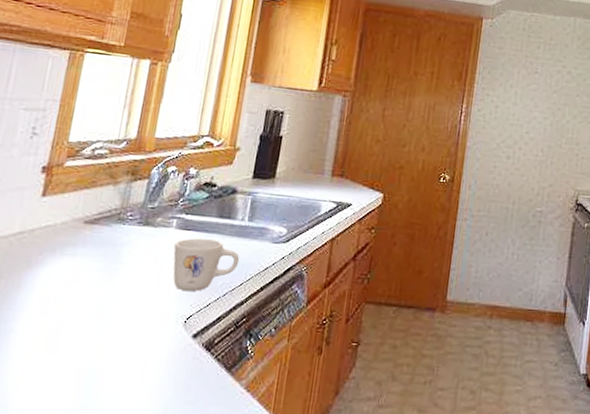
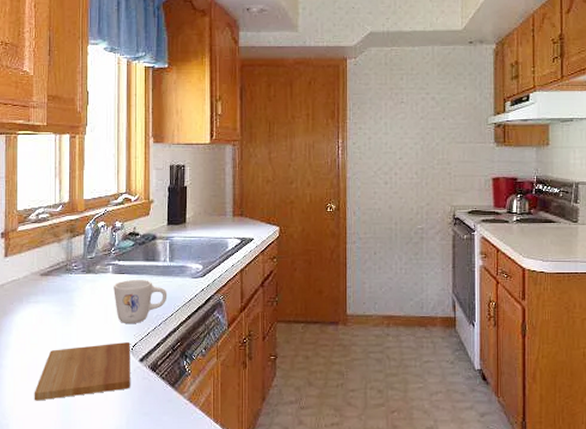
cutting board: none [48,312,184,378] -> present [34,342,130,401]

